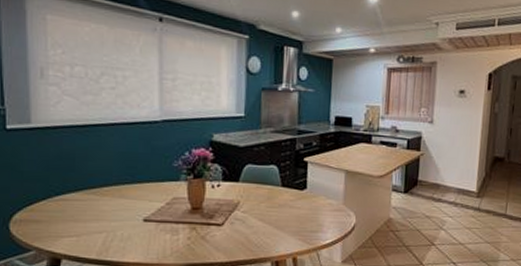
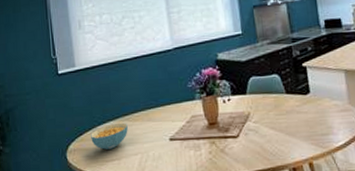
cereal bowl: none [44,195,93,224] -> present [91,122,128,150]

